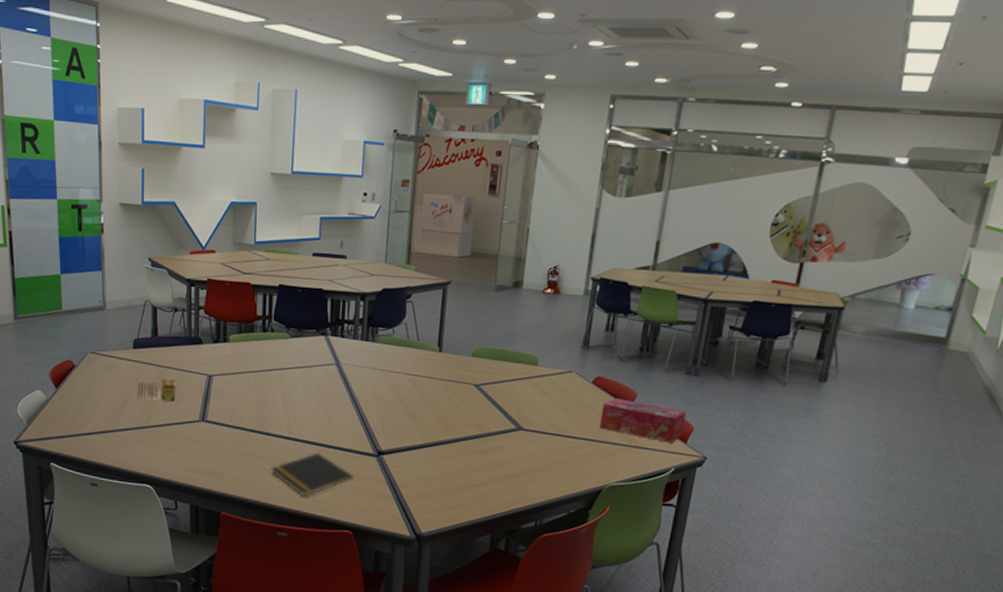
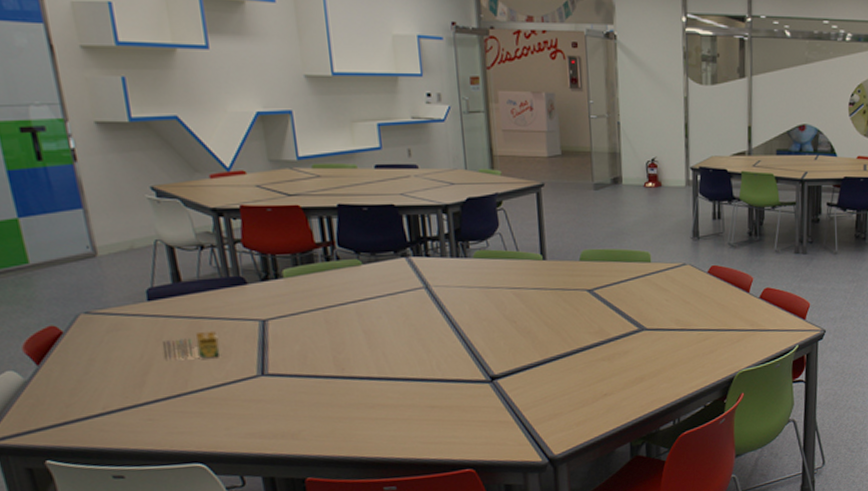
notepad: present [271,452,353,497] -> none [362,388,467,441]
tissue box: present [599,398,687,443] -> none [721,285,802,322]

